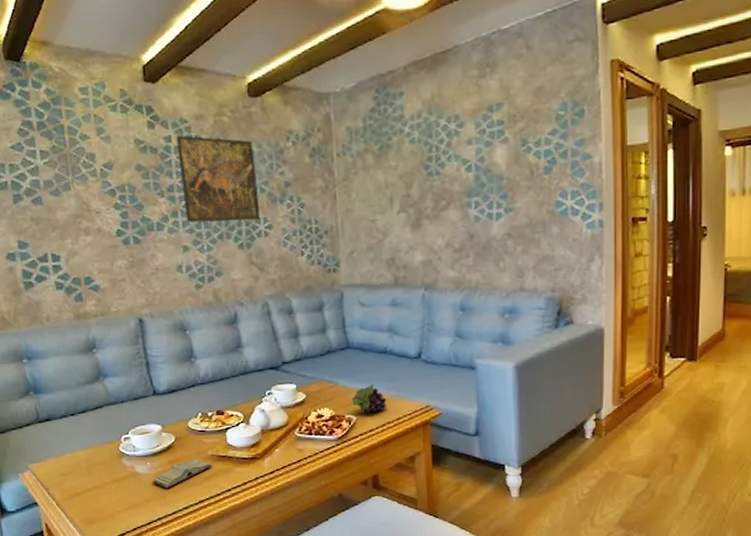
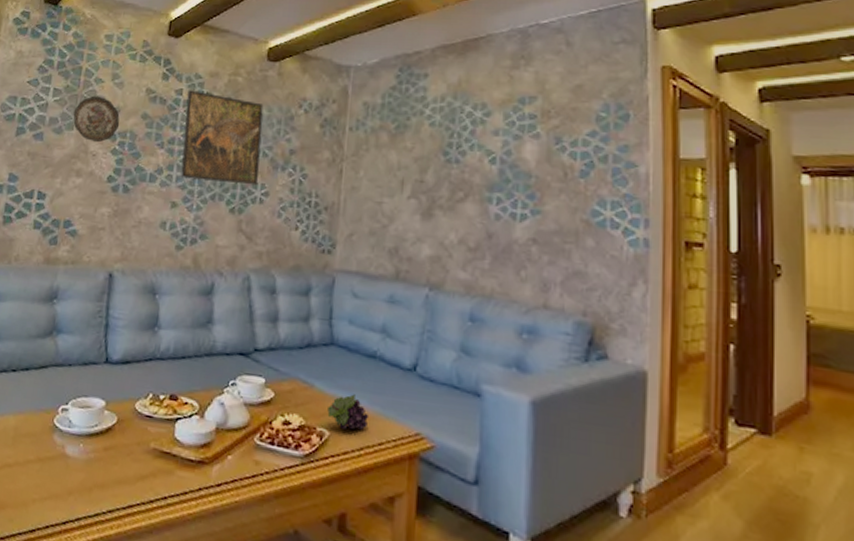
decorative plate: none [66,153,116,200] -> present [73,95,120,143]
book: present [152,459,213,489] -> none [79,450,153,482]

